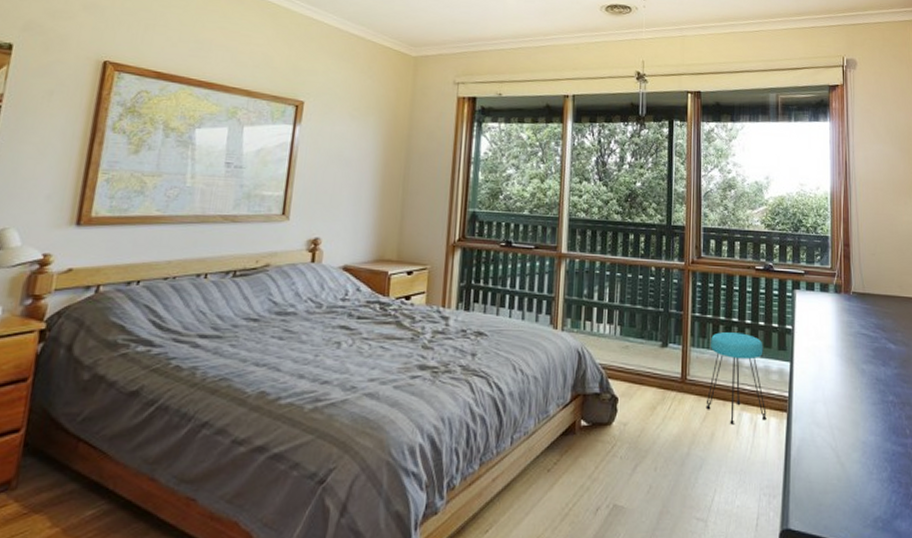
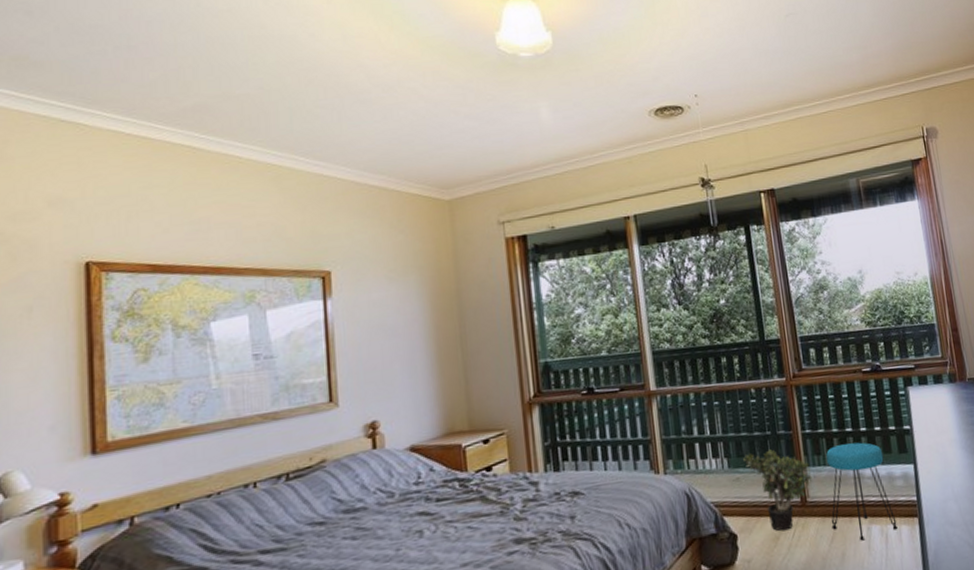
potted plant: none [635,325,695,402] -> present [743,449,813,532]

